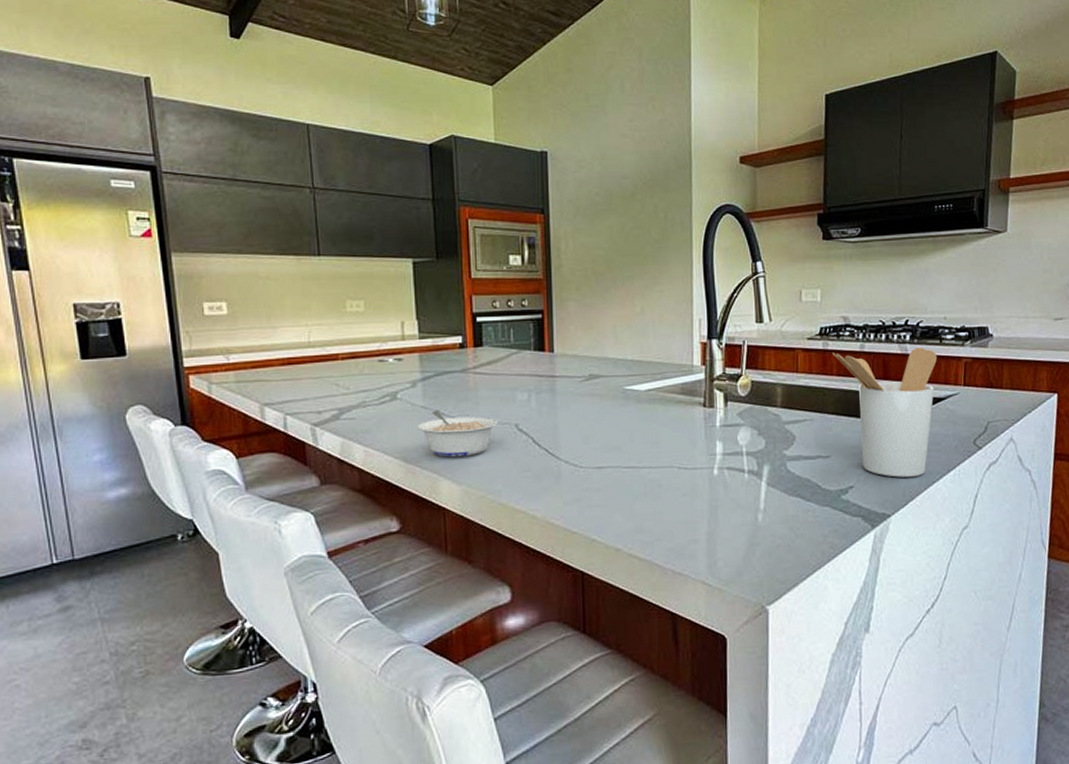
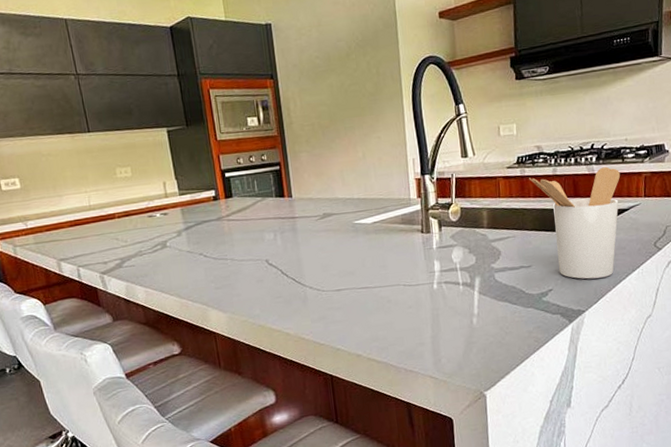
legume: present [416,411,498,458] -> none [185,254,252,292]

